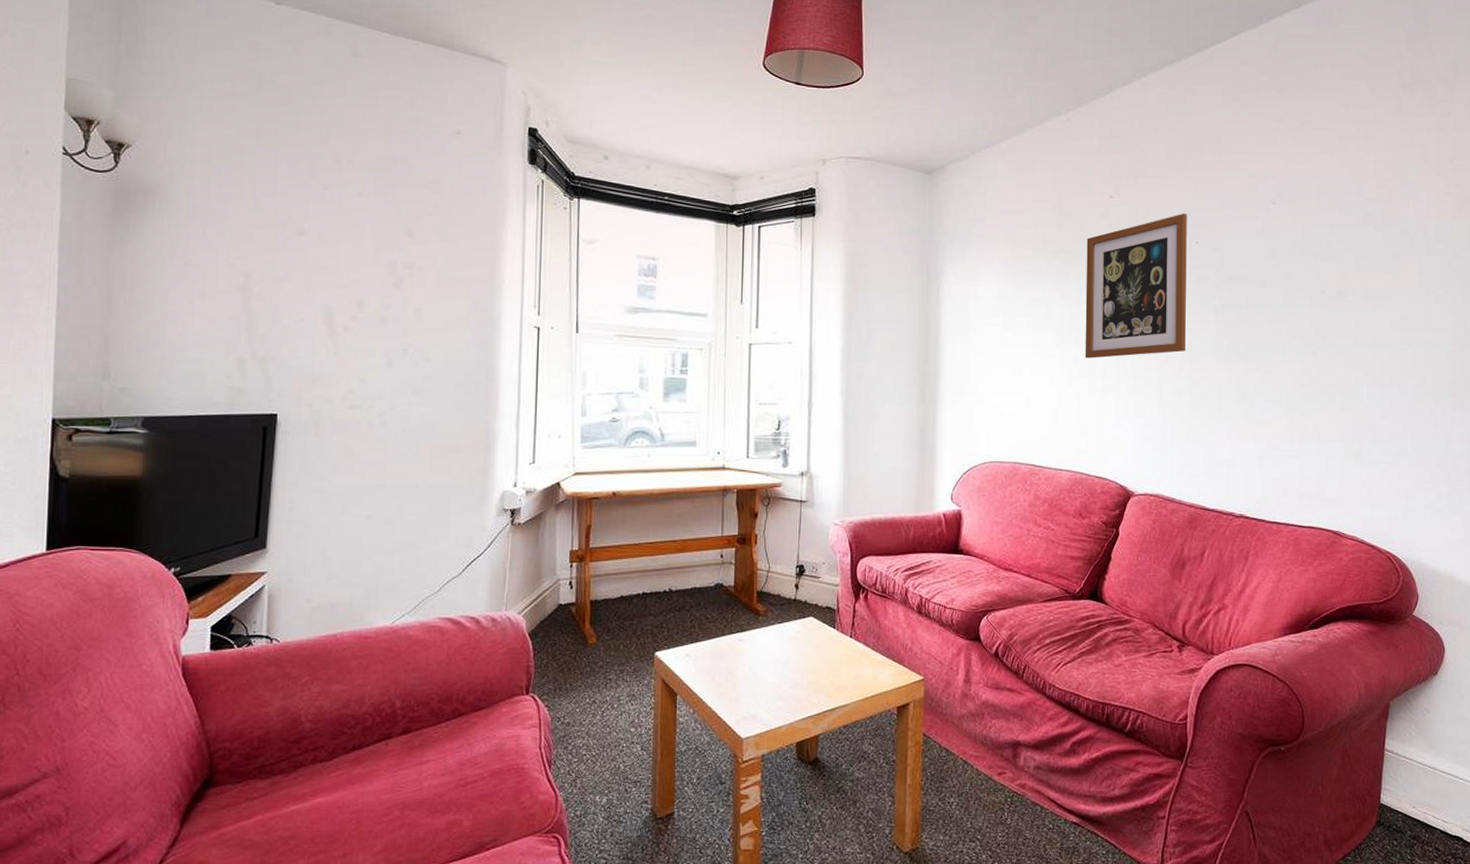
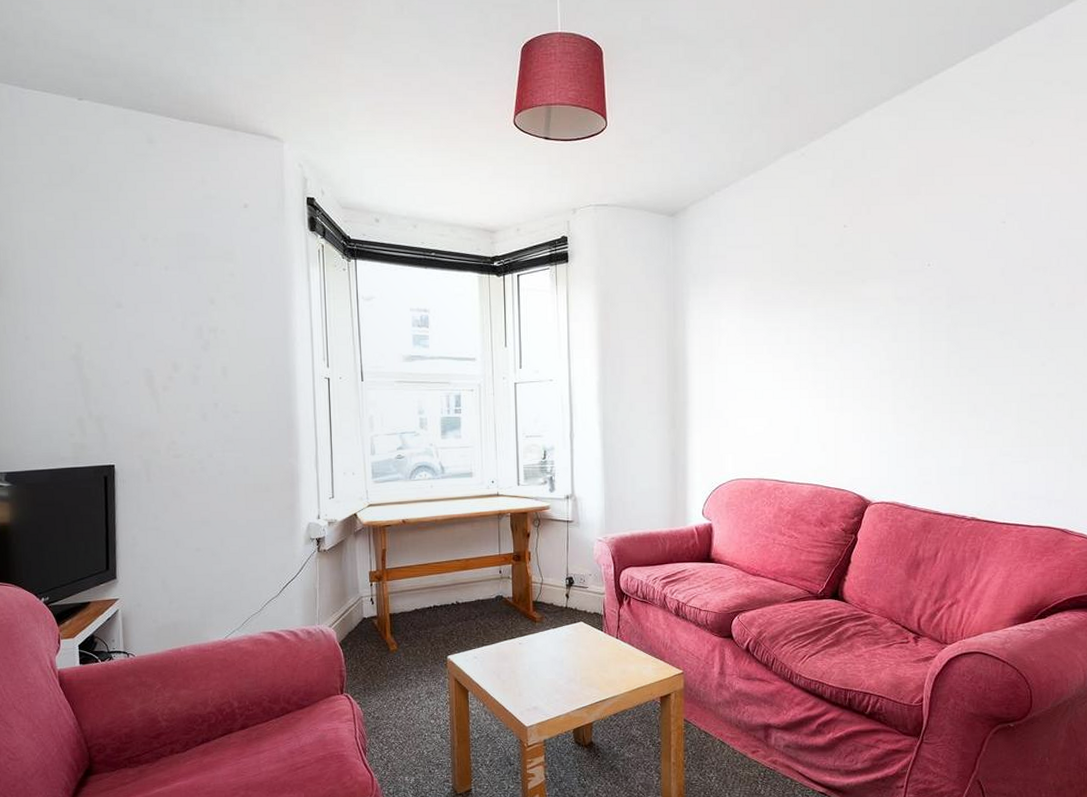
wall art: present [1085,213,1187,359] -> none [822,237,919,380]

